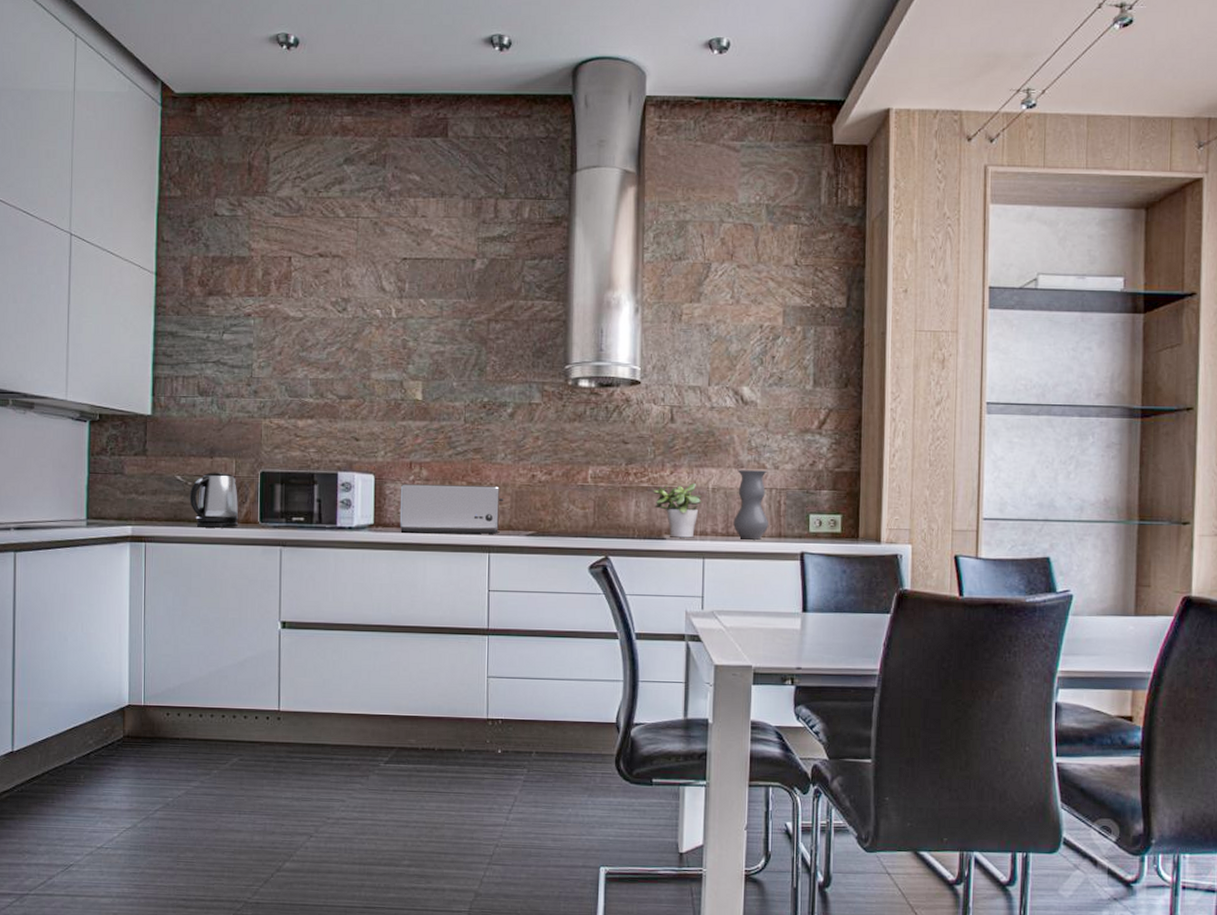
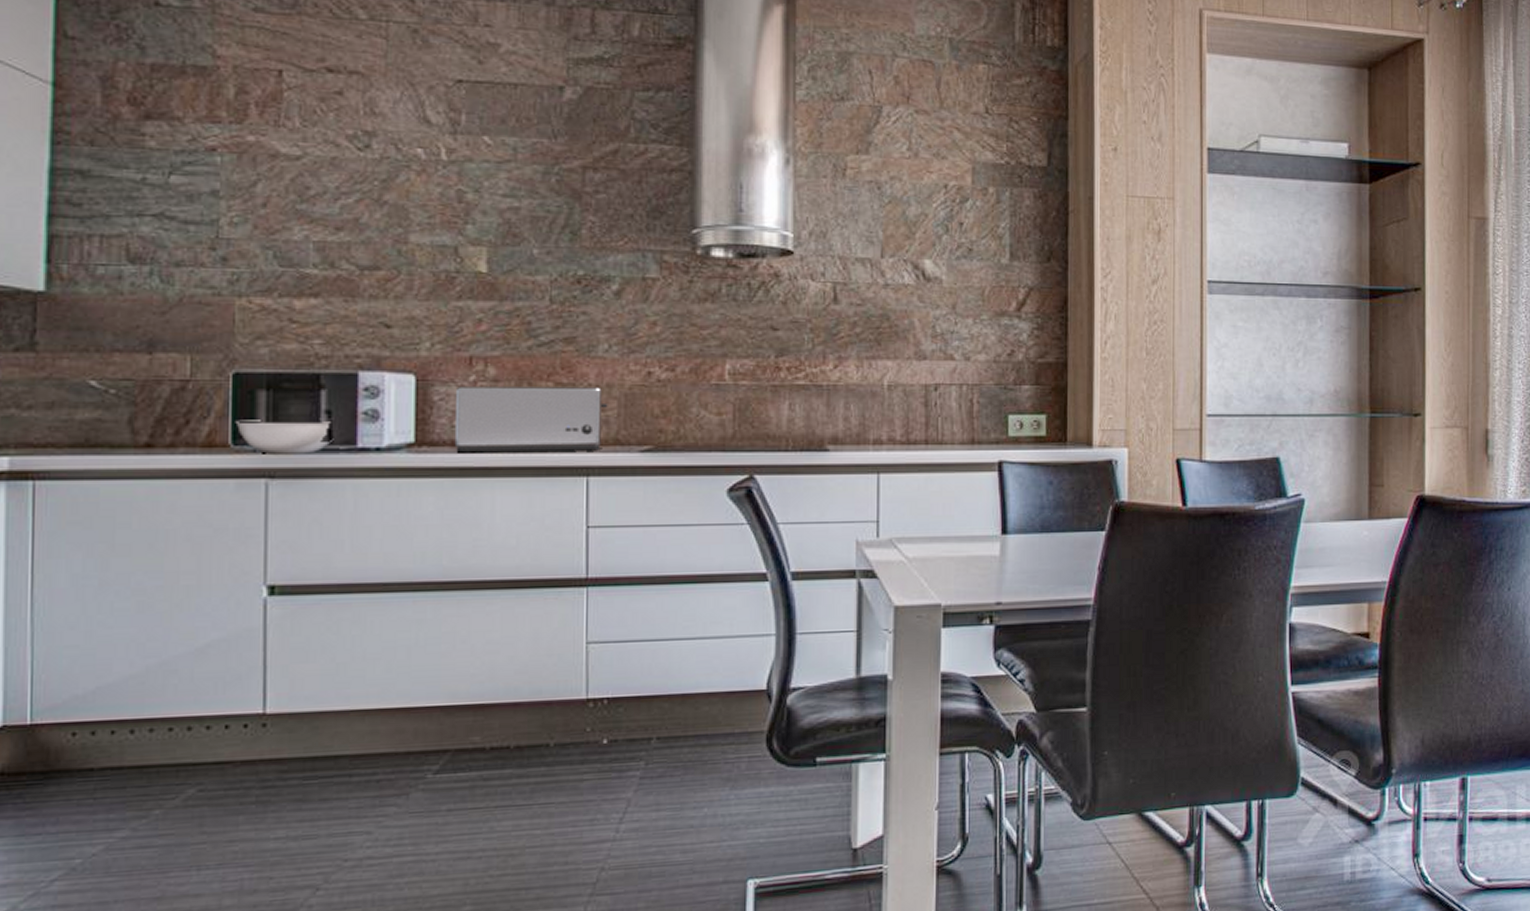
kettle: present [189,472,239,528] -> none [112,374,197,455]
bowl: none [262,505,322,531] -> present [235,420,334,456]
potted plant: present [652,484,702,538] -> none [811,380,875,448]
vase: present [733,470,768,540] -> none [915,362,958,448]

